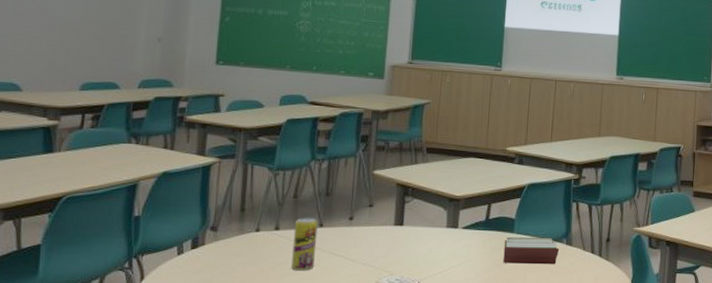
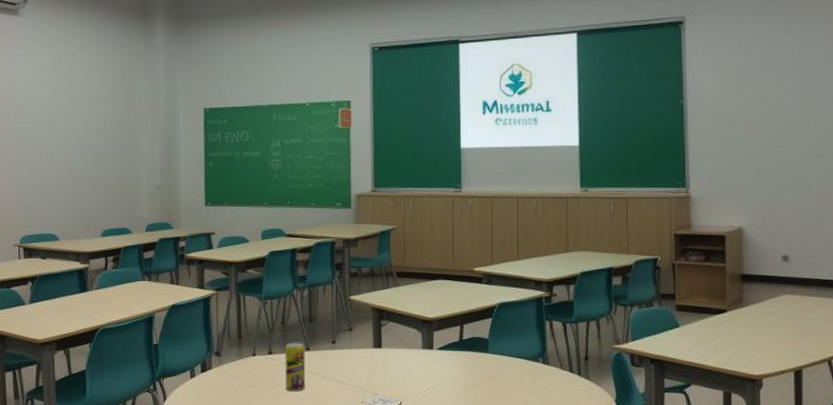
book: present [503,237,560,265] -> none [480,356,537,384]

